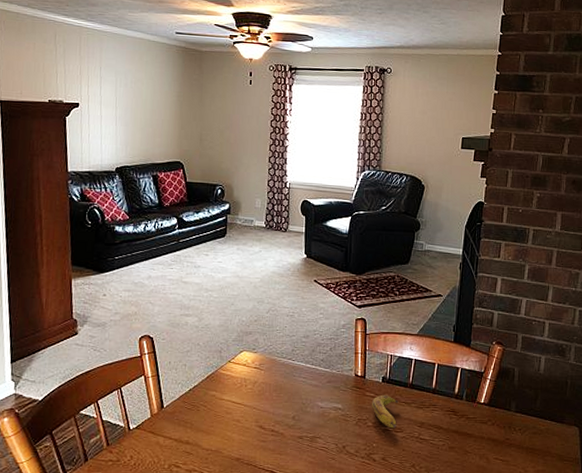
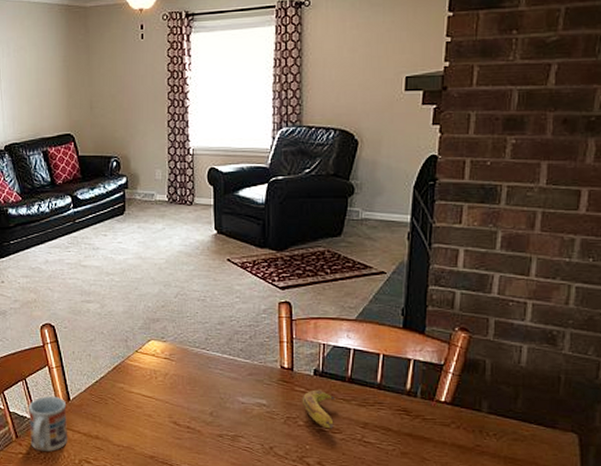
cup: none [121,405,160,459] -> present [28,396,67,452]

